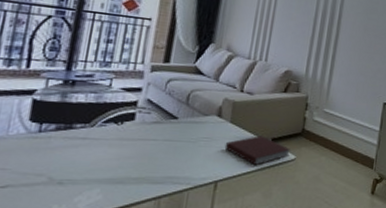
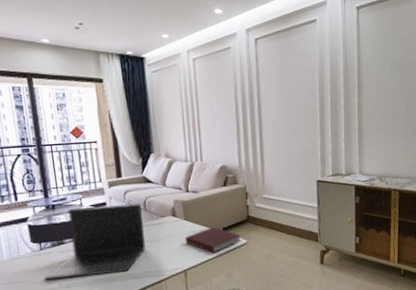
laptop: none [32,89,183,173] -> present [44,203,146,280]

